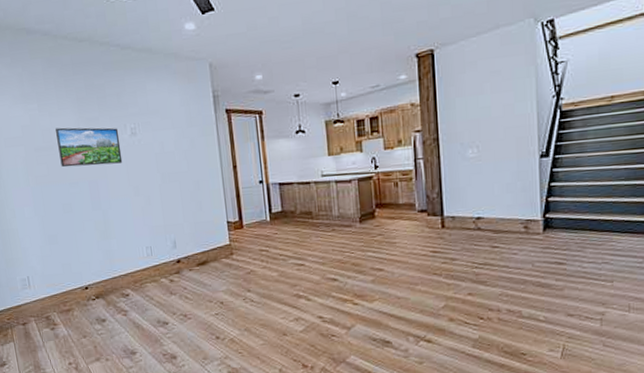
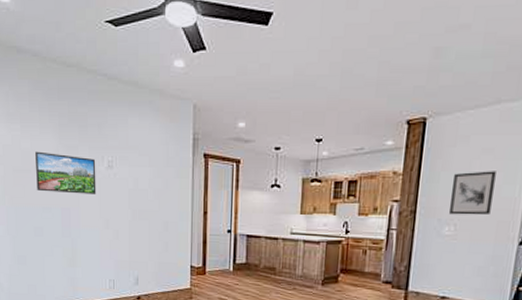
wall art: none [469,91,508,138] -> present [449,171,496,216]

